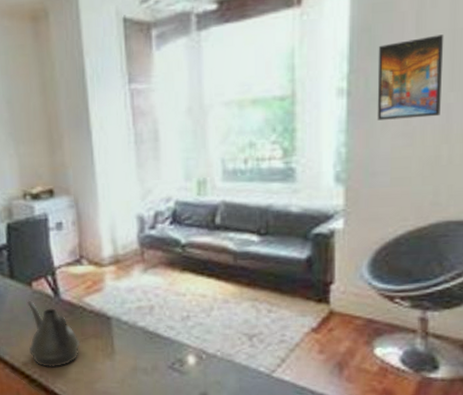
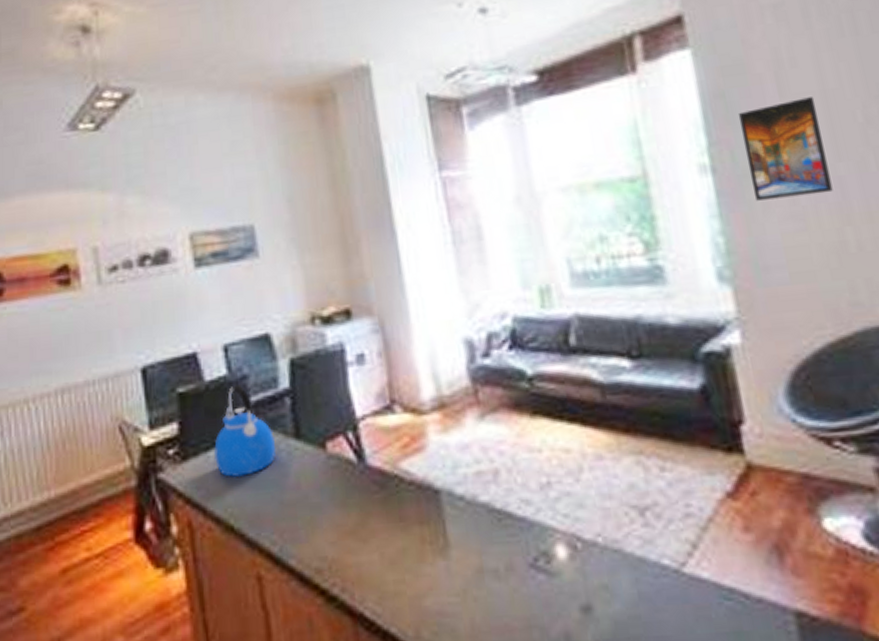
teapot: present [27,300,81,368] -> none [320,469,399,577]

